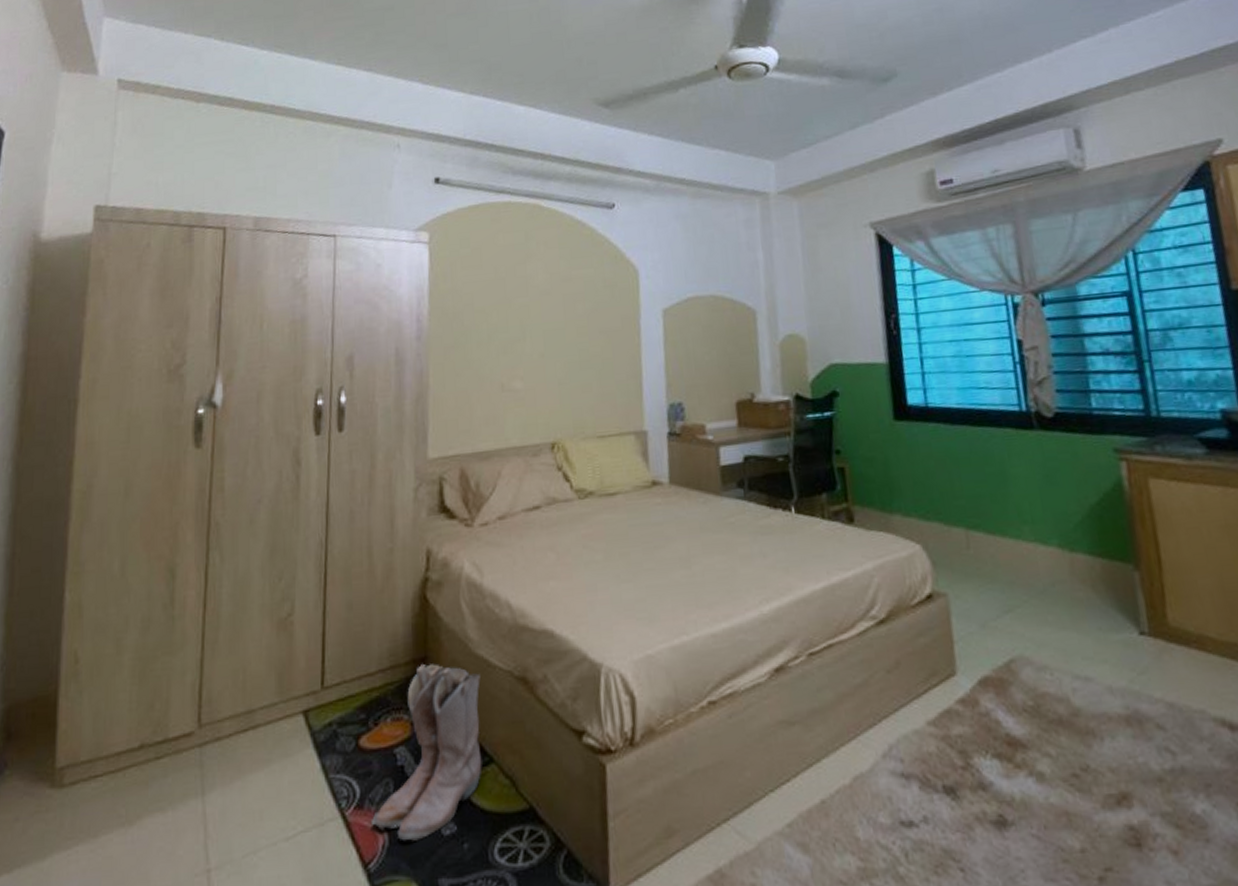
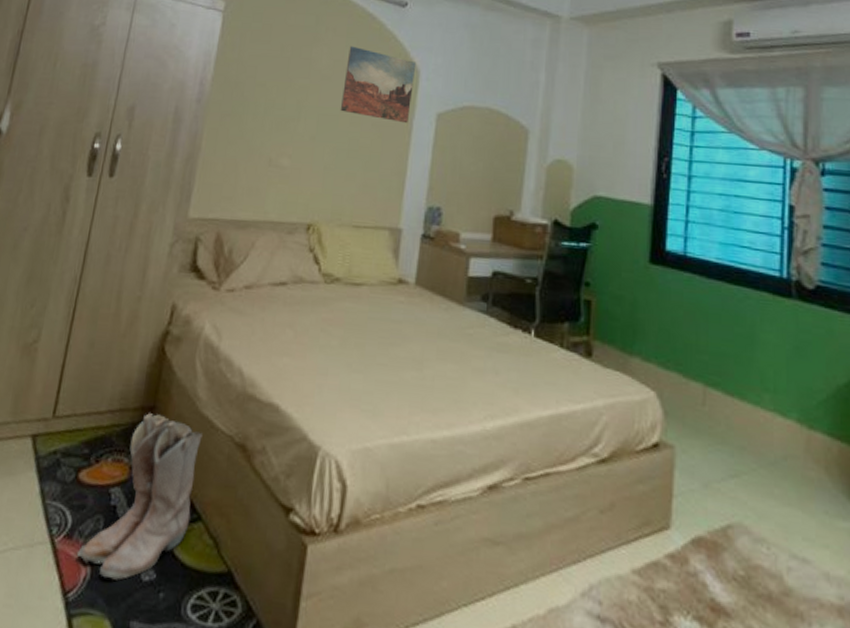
wall art: none [563,256,636,325] -> present [340,46,417,124]

